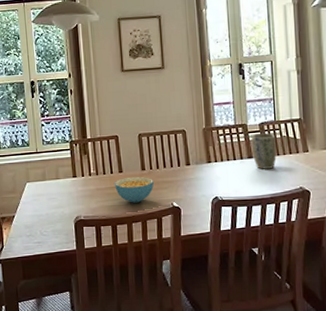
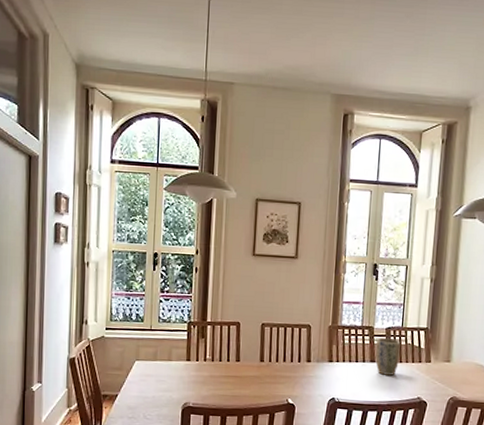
cereal bowl: present [115,176,154,203] -> none [230,367,271,395]

